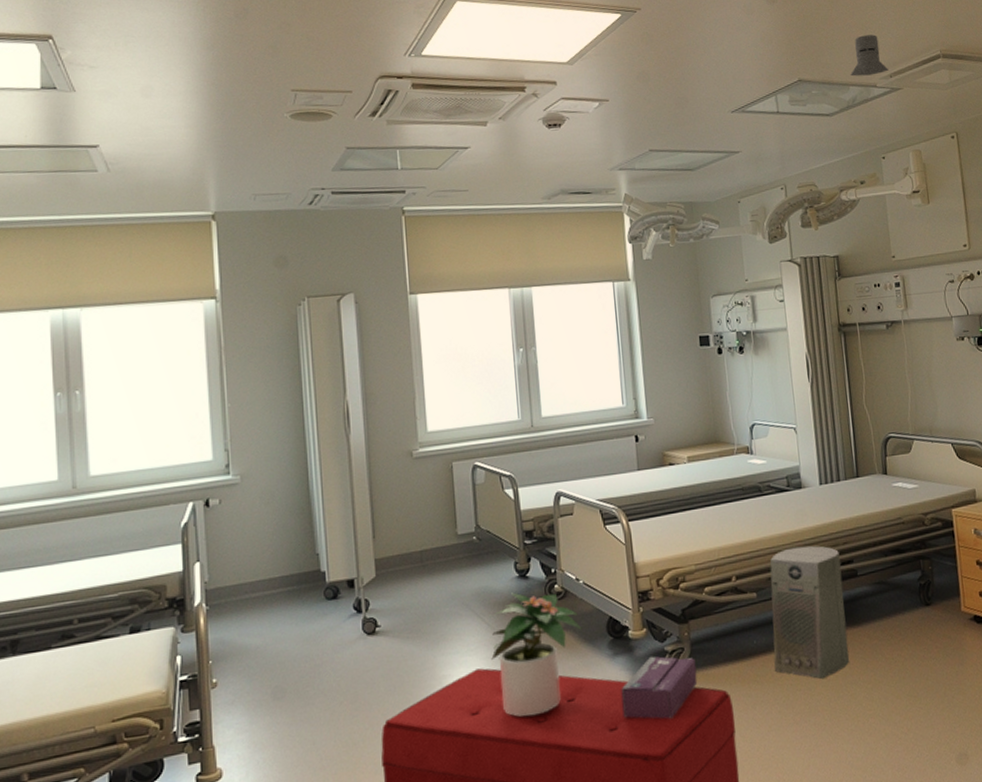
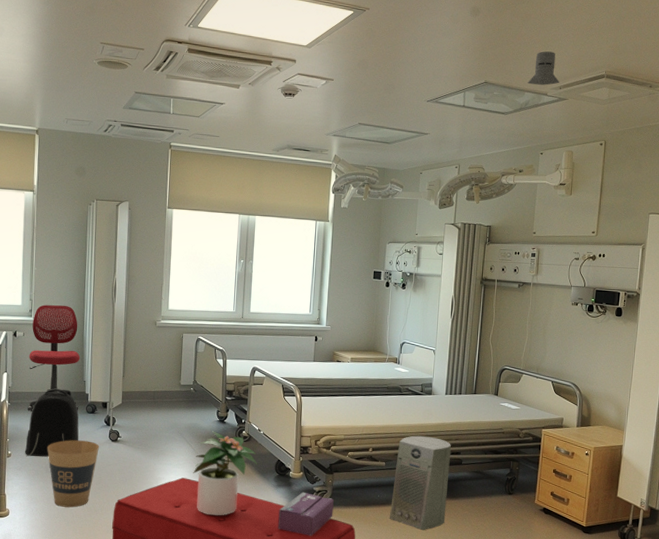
chair: none [231,450,313,613] -> present [27,305,81,411]
backpack: none [238,570,319,682] -> present [25,388,79,457]
trash can: none [272,640,350,749] -> present [47,440,99,508]

